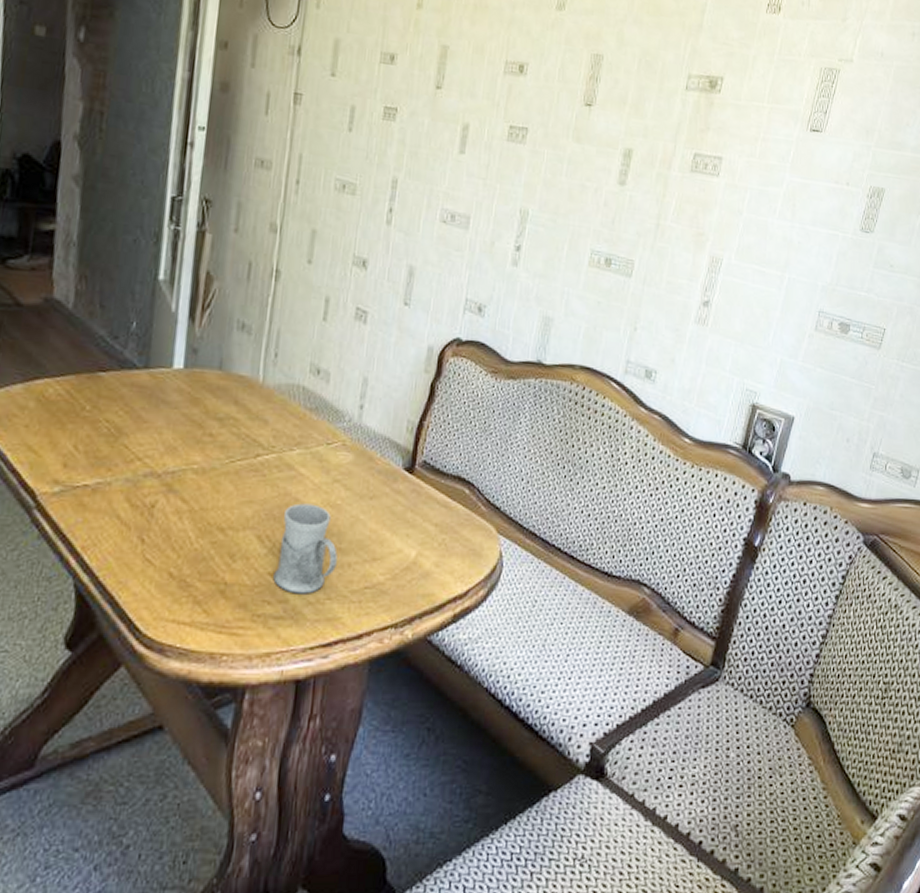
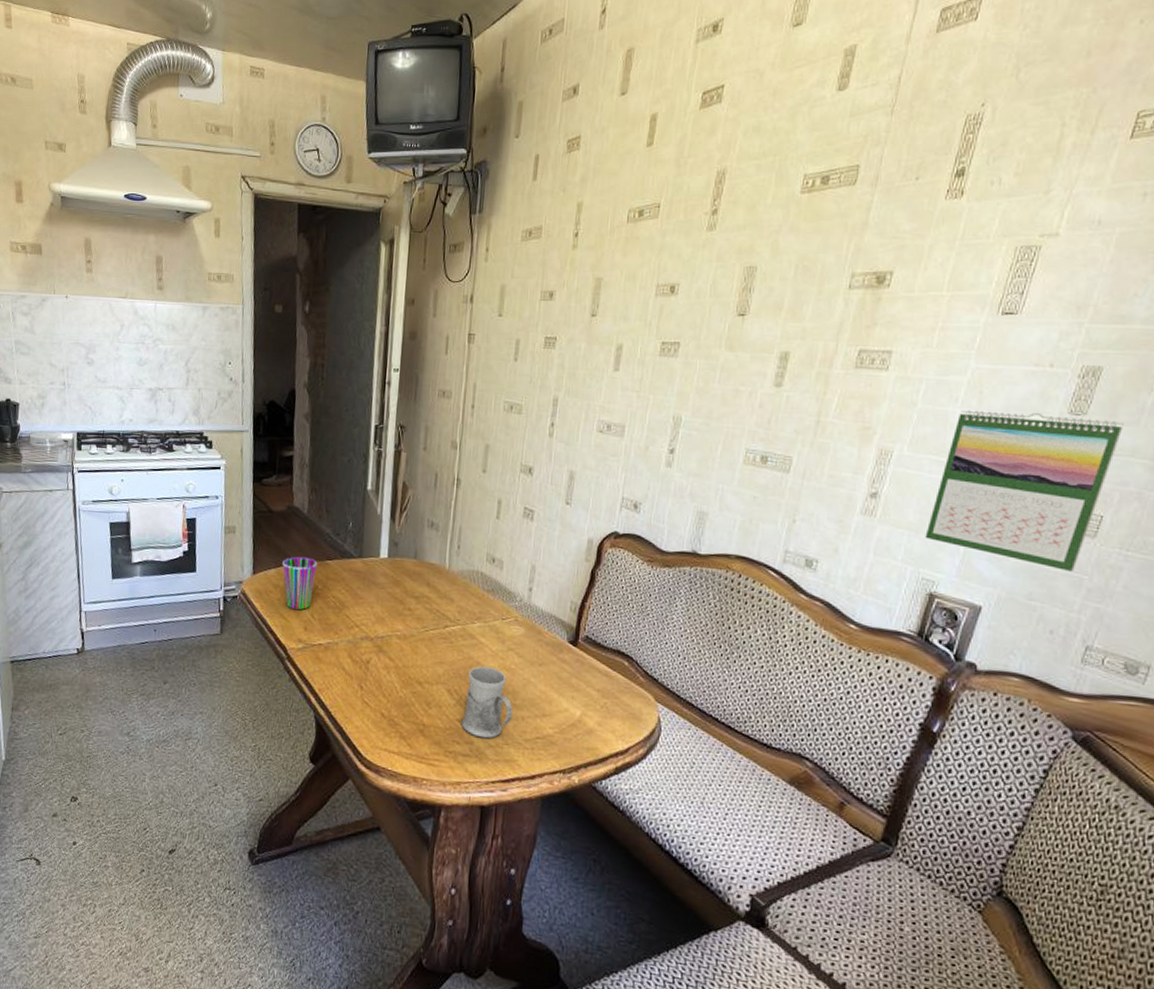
cup: none [33,367,85,441] -> present [282,556,317,610]
calendar: none [749,221,900,381] -> present [925,410,1124,571]

